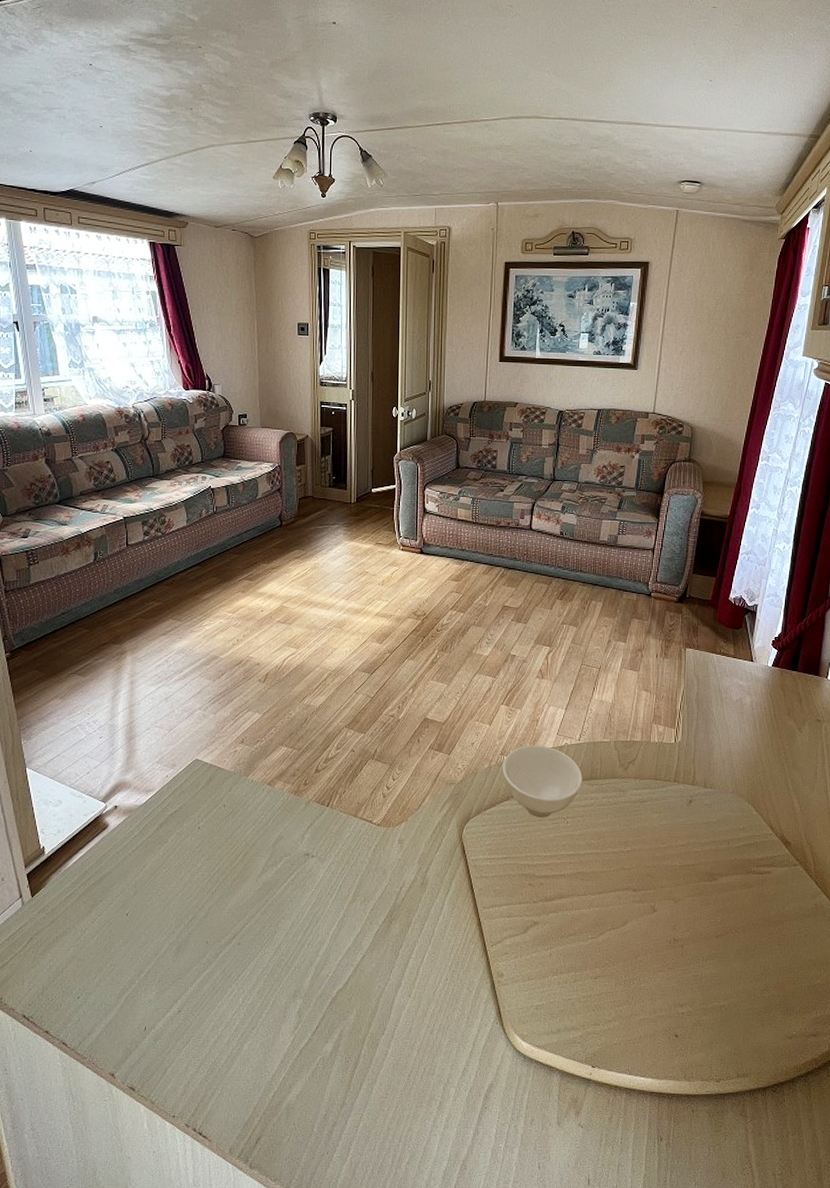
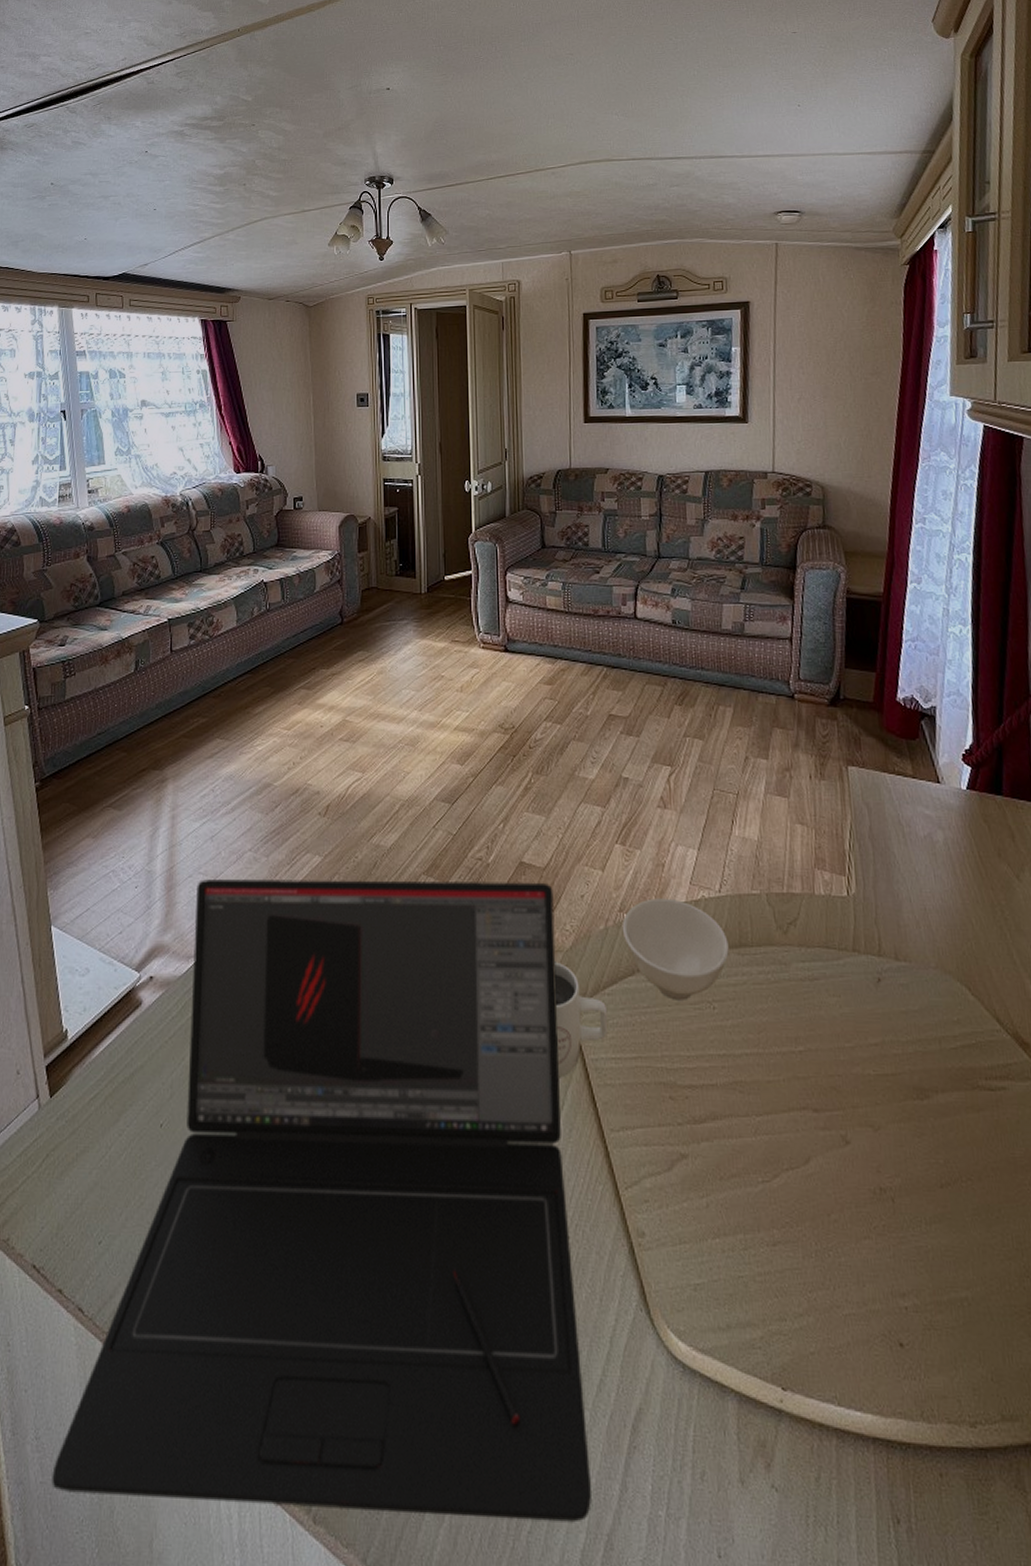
laptop: none [46,731,453,1162] -> present [52,879,592,1523]
mug: none [445,791,487,873] -> present [554,961,609,1078]

